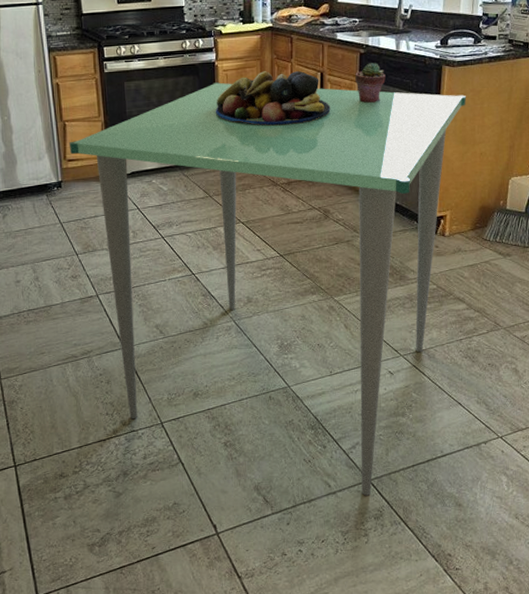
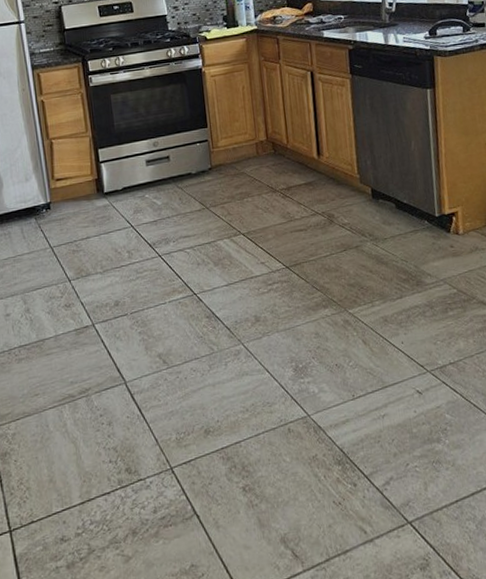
dining table: present [69,82,466,496] -> none [56,84,463,542]
fruit bowl: present [215,71,331,125] -> none [205,71,325,130]
potted succulent: present [354,63,386,103] -> none [346,58,378,100]

